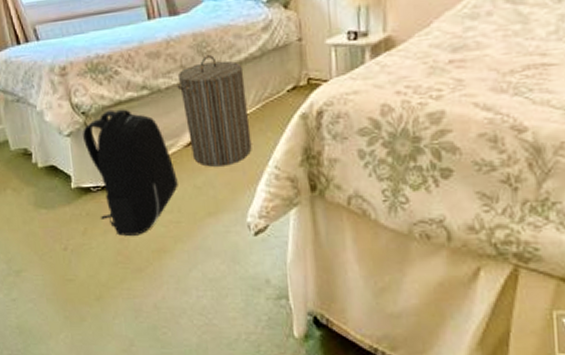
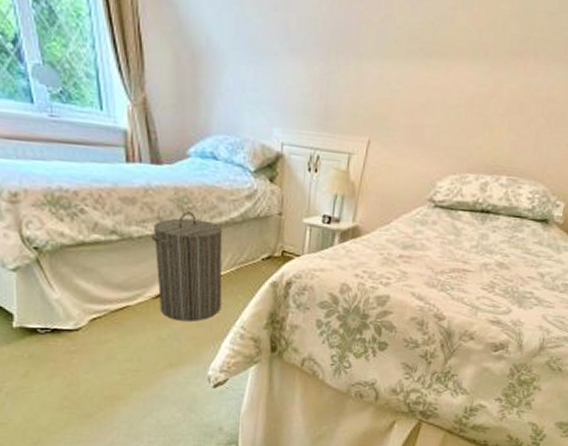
backpack: present [83,109,178,236] -> none [33,249,141,381]

